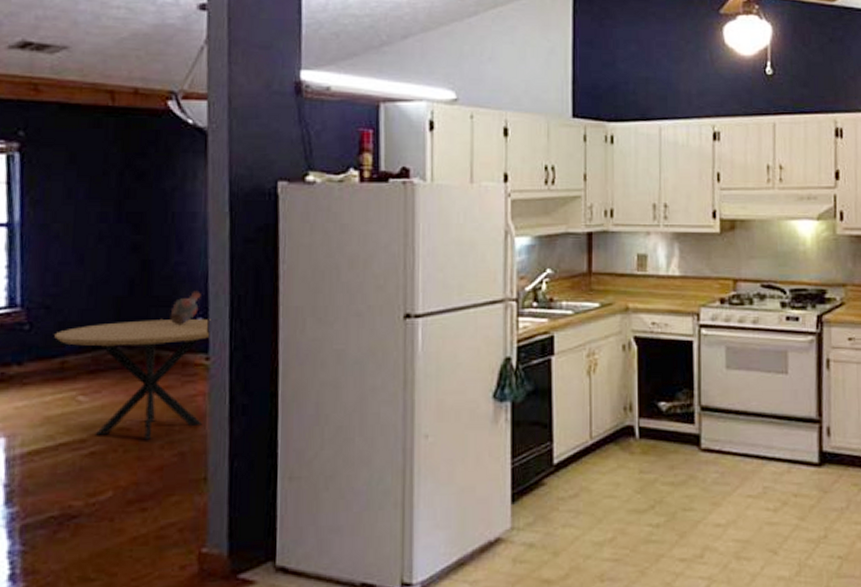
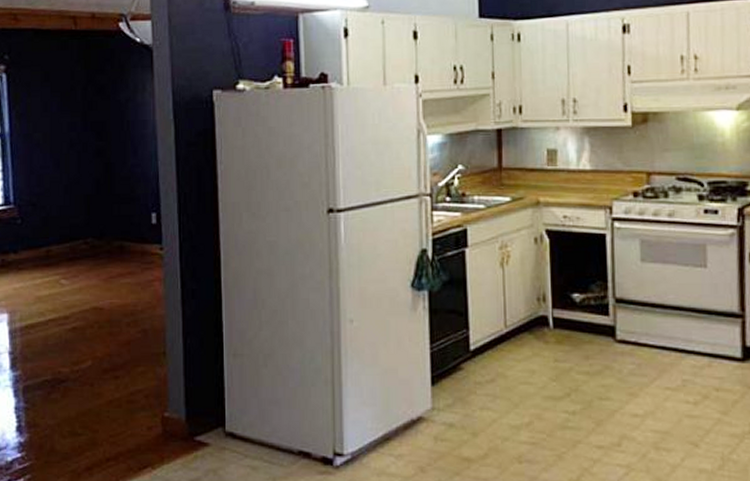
dining table: present [54,319,211,441] -> none [40,214,163,319]
ceramic jug: present [170,291,201,326] -> none [129,189,154,220]

